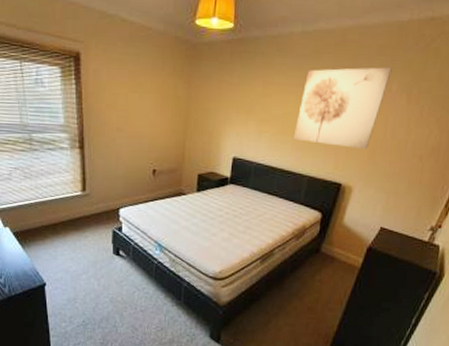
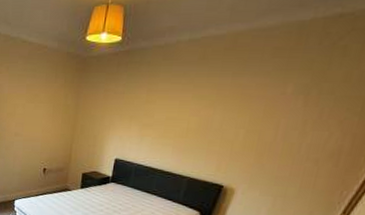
wall art: present [293,67,392,149] -> none [174,69,289,152]

